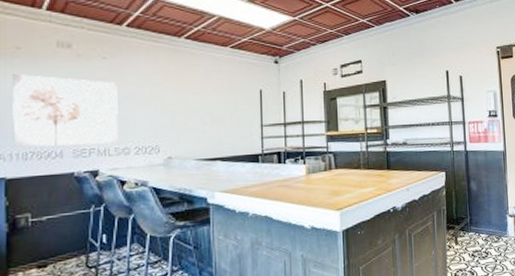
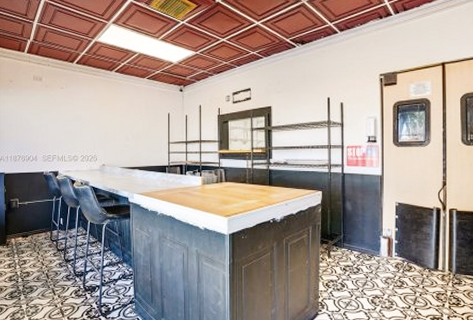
wall art: present [12,74,118,148] -> none [8,100,70,152]

